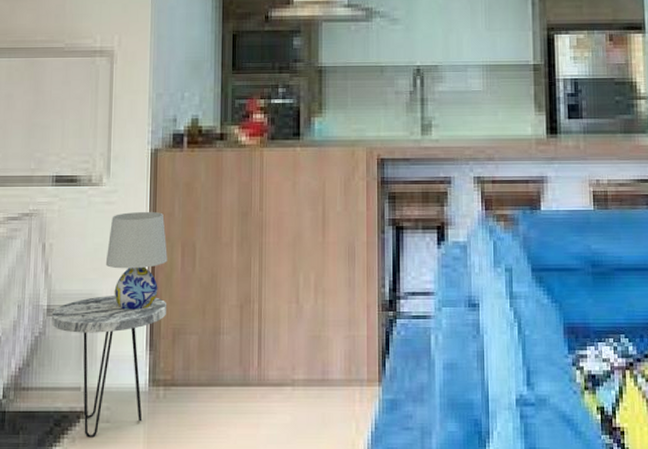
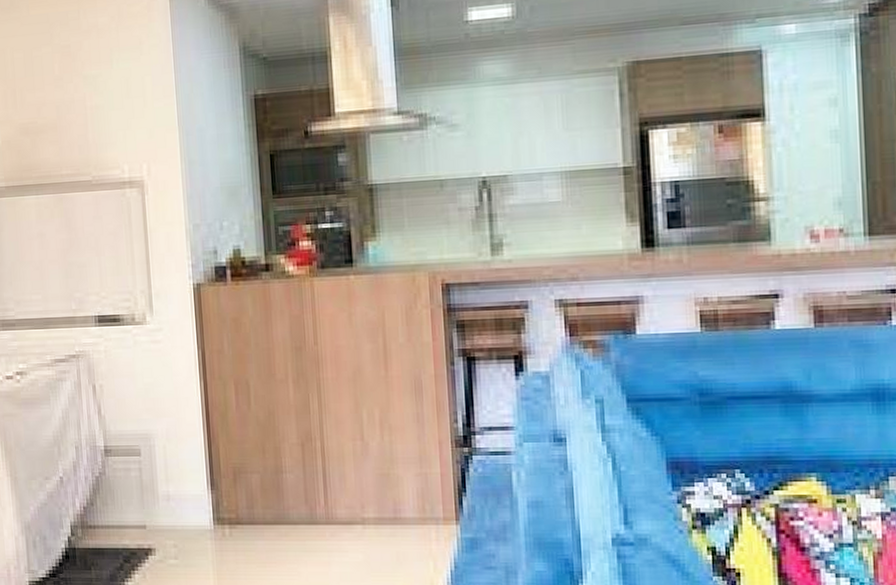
side table: present [51,296,167,438] -> none [109,436,226,574]
table lamp: present [105,212,167,310] -> none [157,350,221,450]

